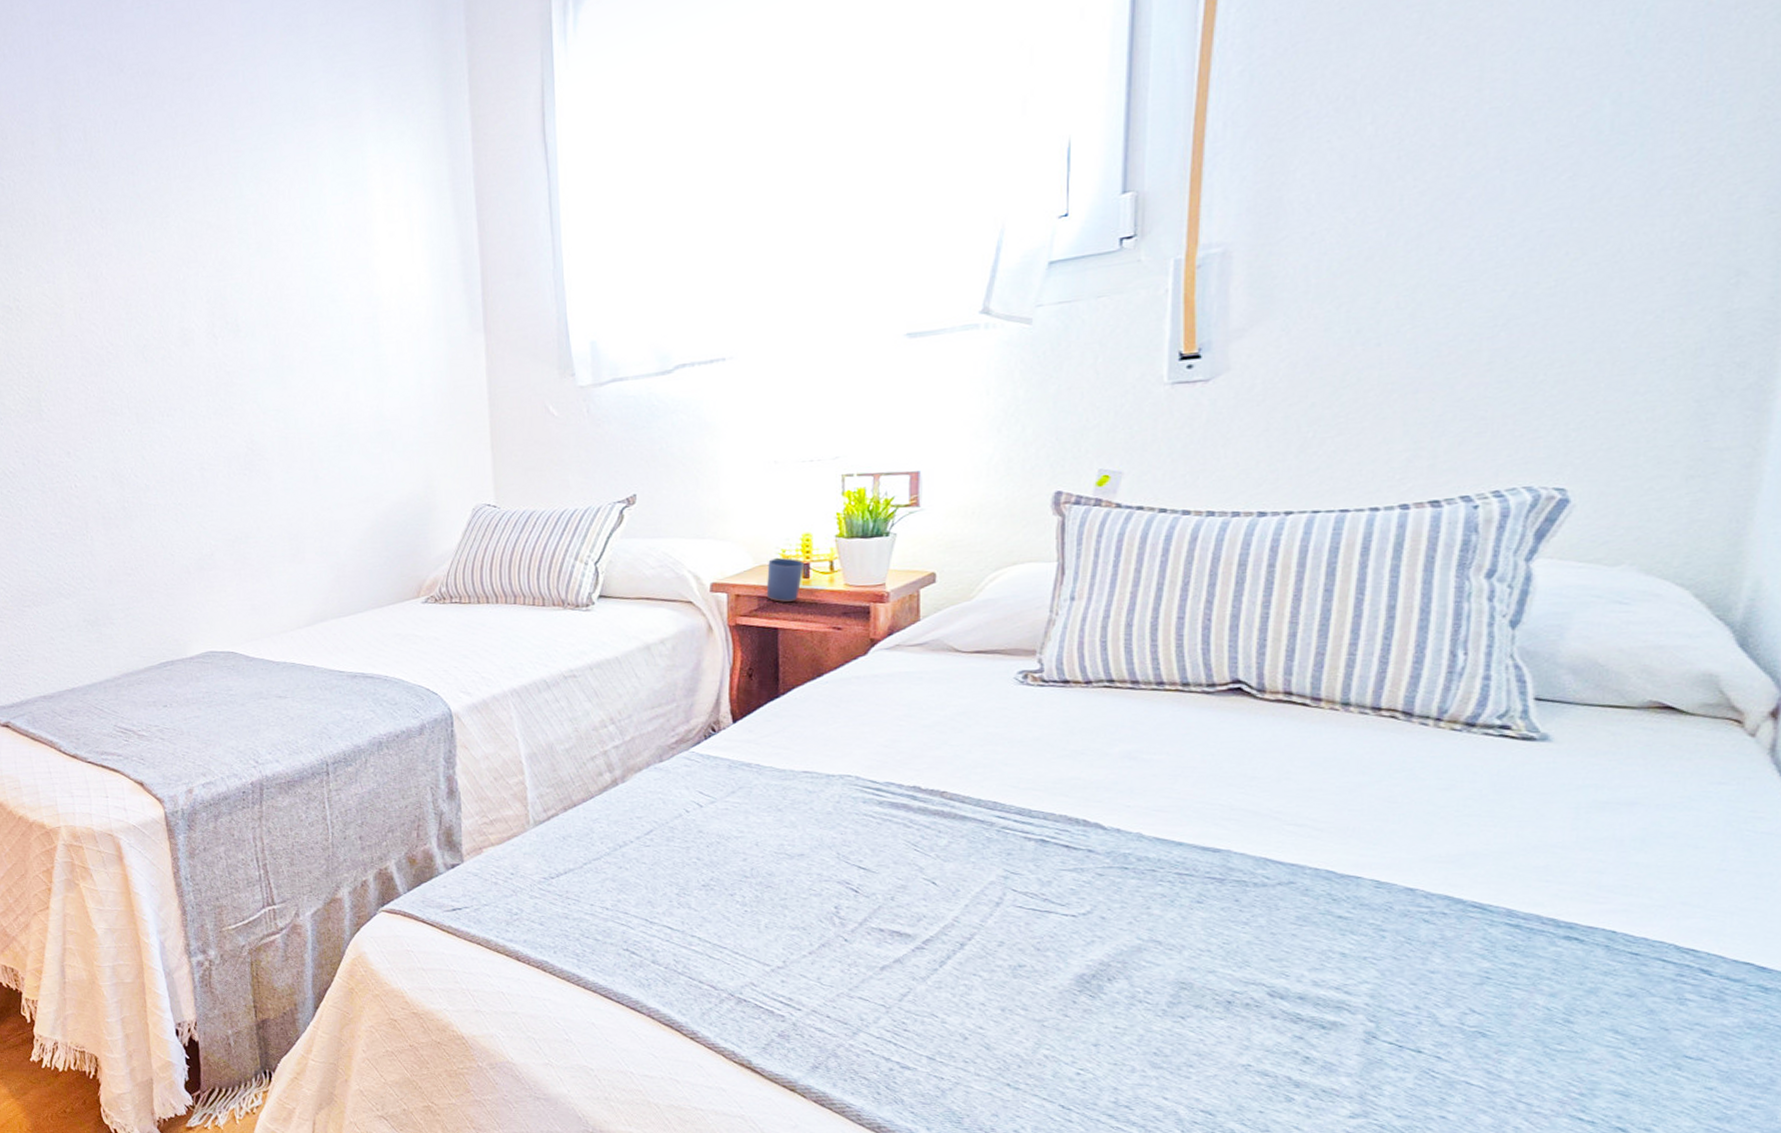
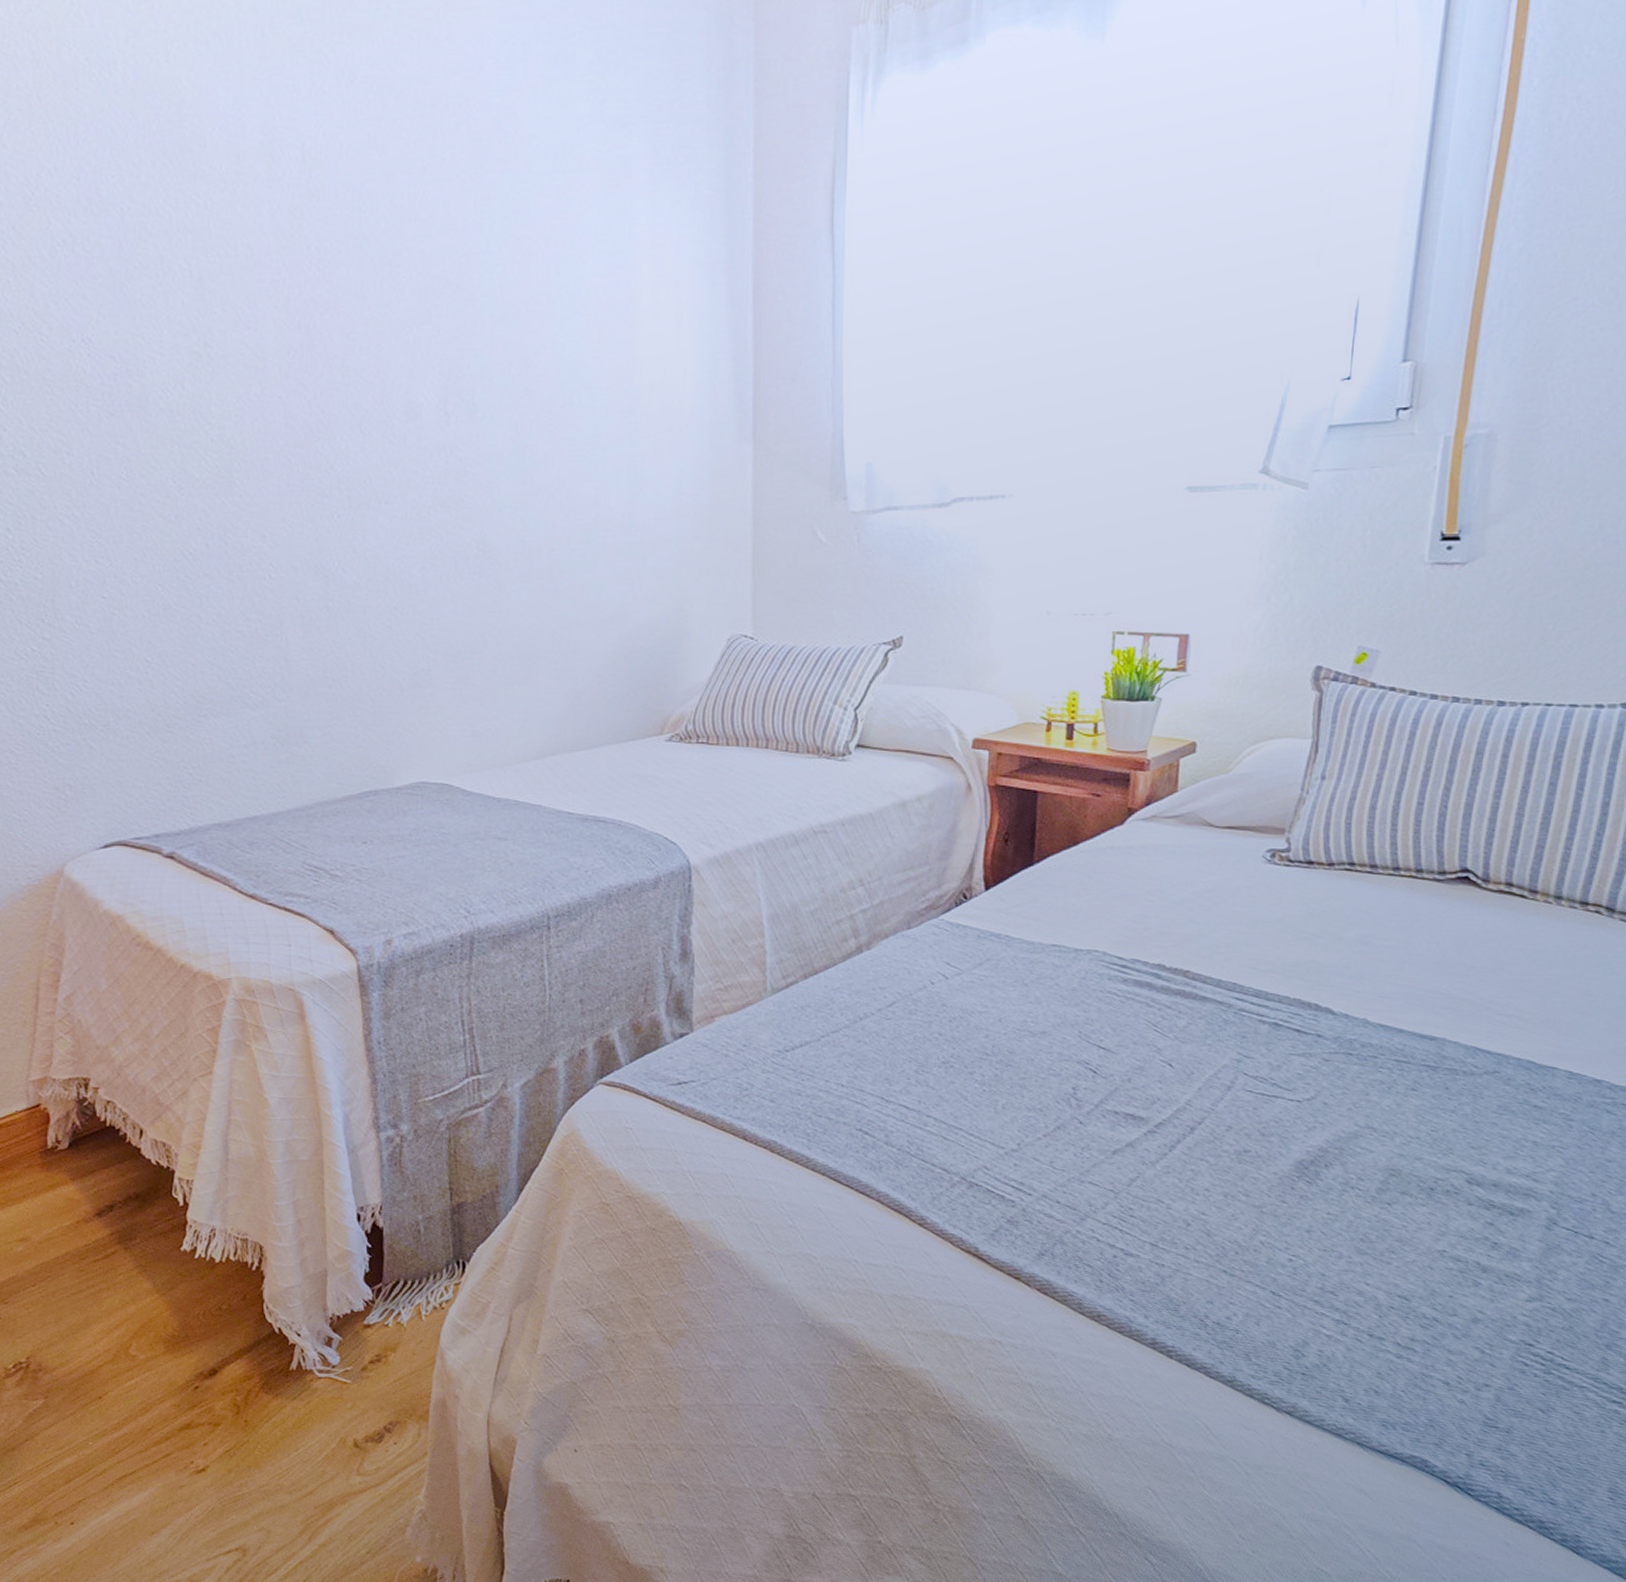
mug: present [766,558,805,602] -> none [1028,717,1069,764]

